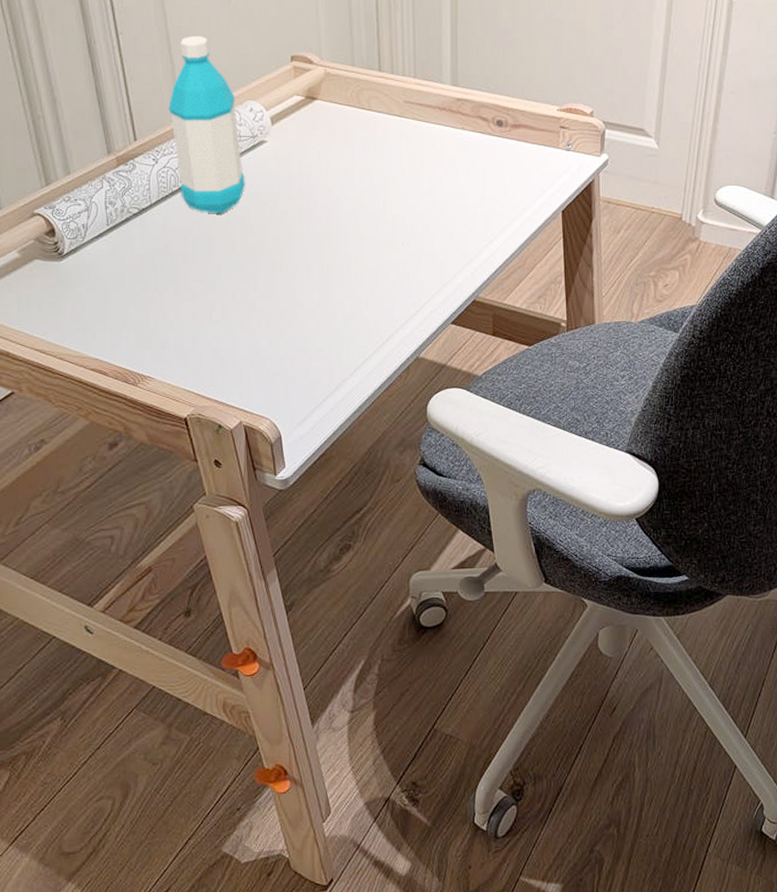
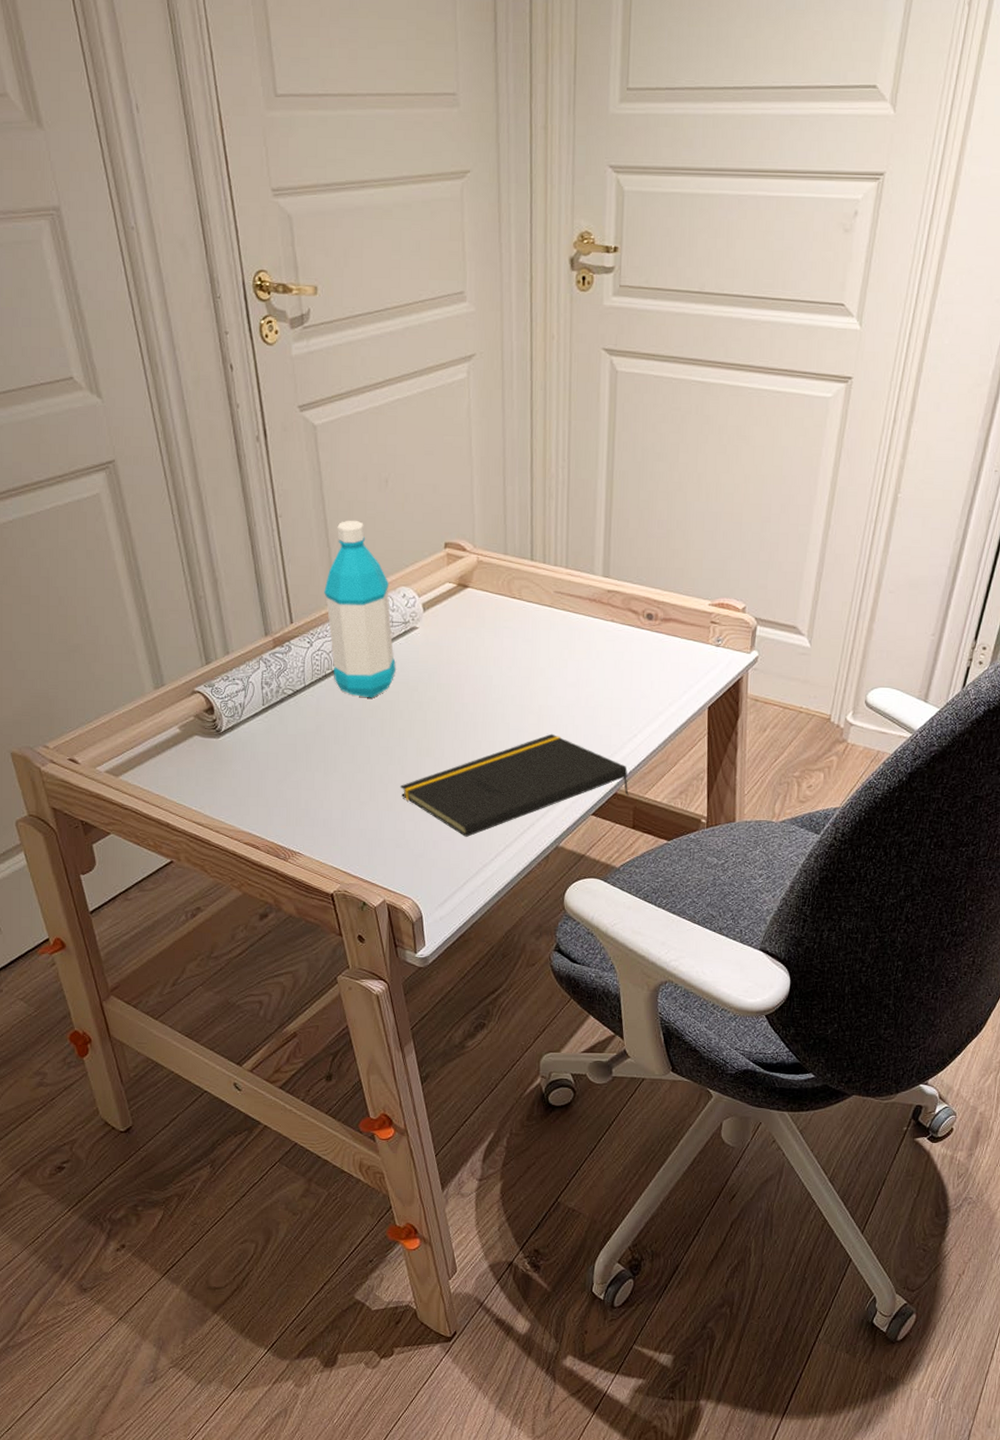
notepad: none [253,243,488,352] -> present [399,733,629,837]

